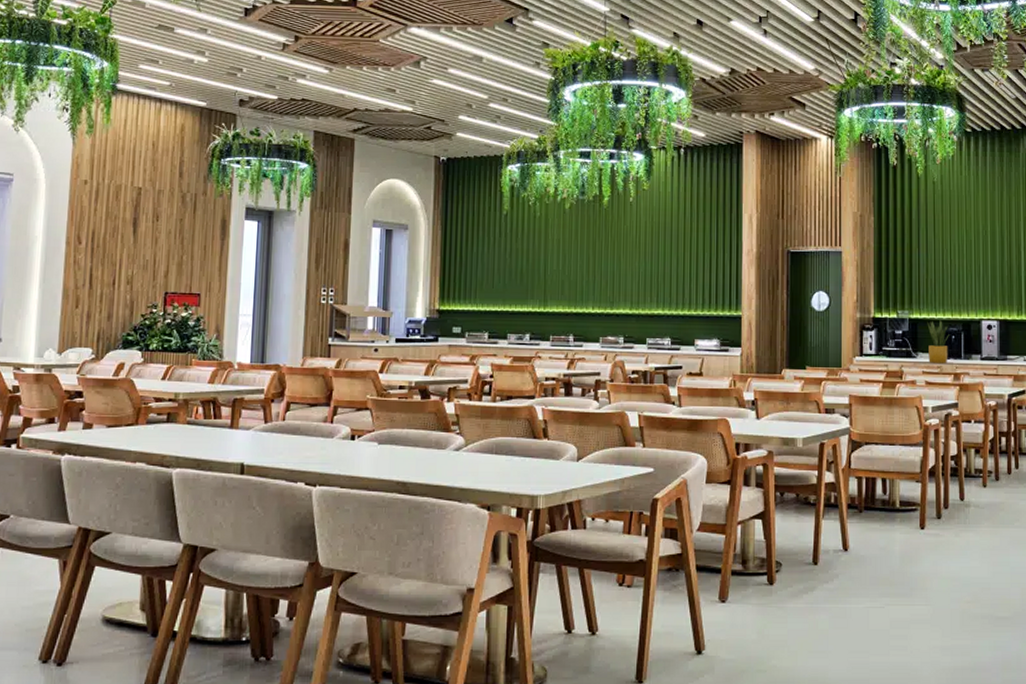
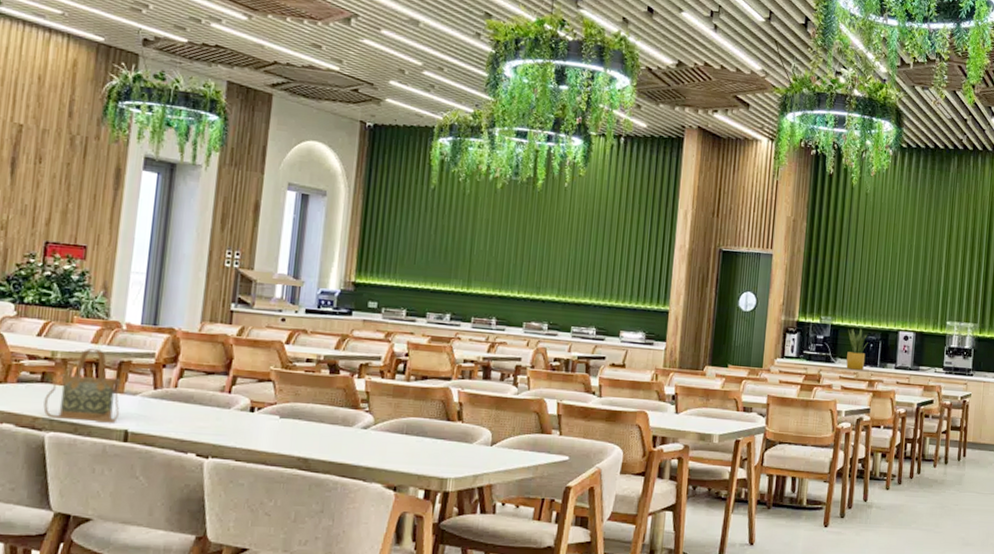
handbag: none [170,389,236,457] -> present [43,349,121,423]

